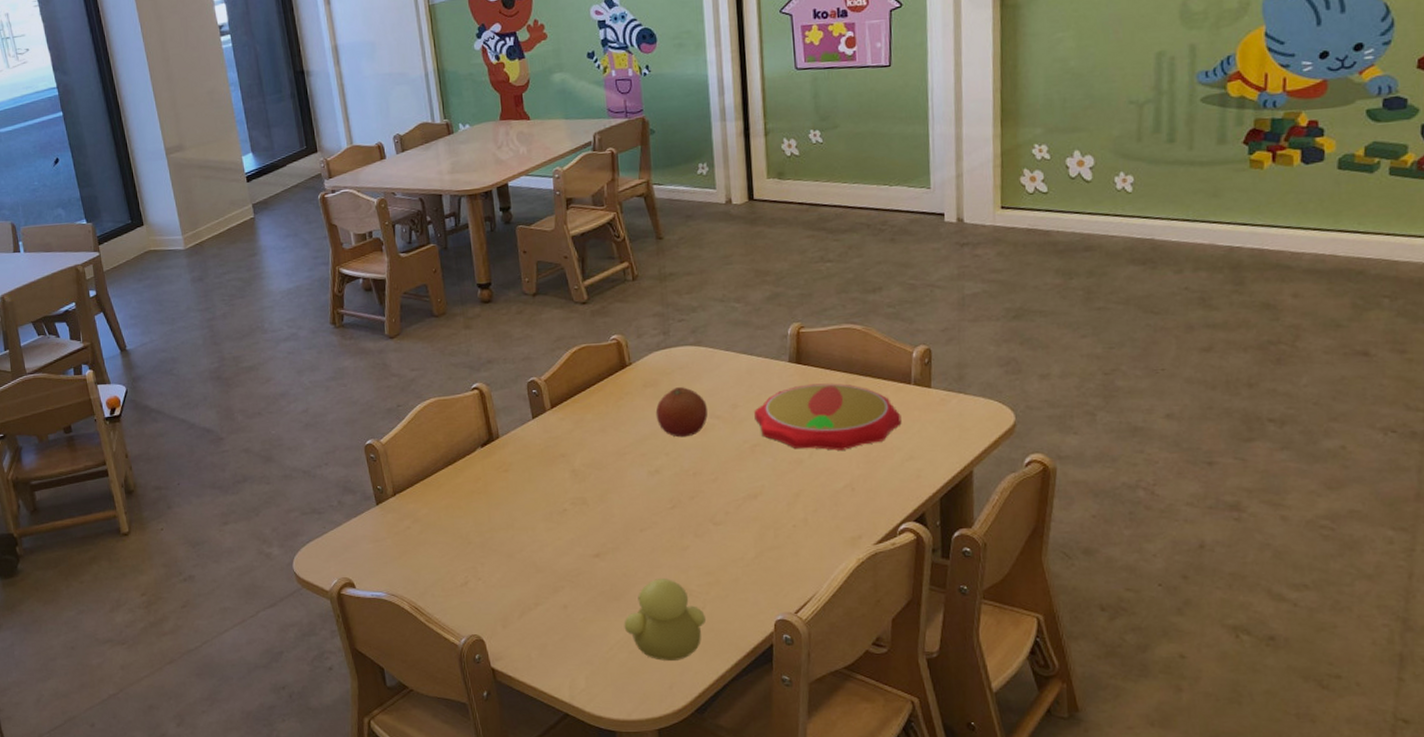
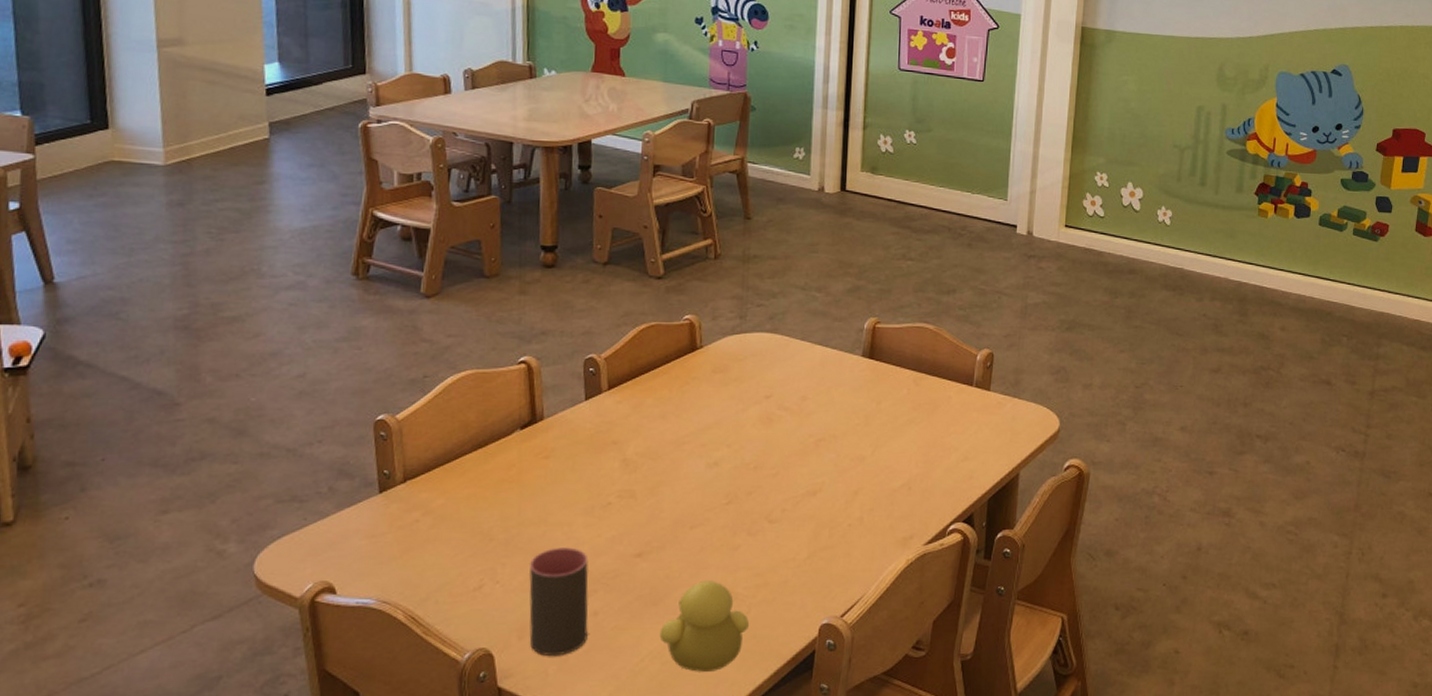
cup: none [504,549,561,642] -> present [529,547,589,656]
fruit: present [655,387,708,438] -> none [721,375,776,429]
plate: present [754,383,902,451] -> none [823,380,961,449]

